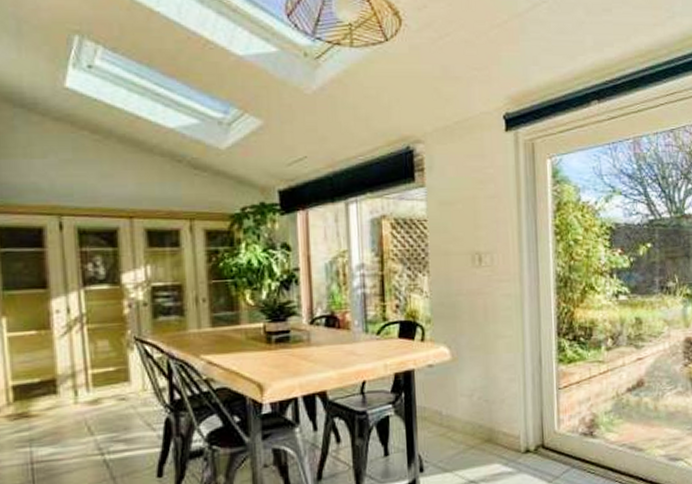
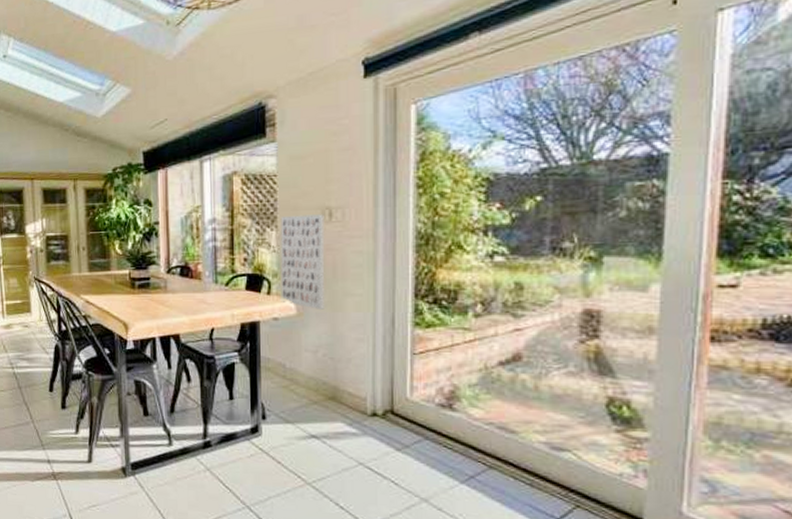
wall art: none [432,259,478,353] -> present [281,214,325,309]

